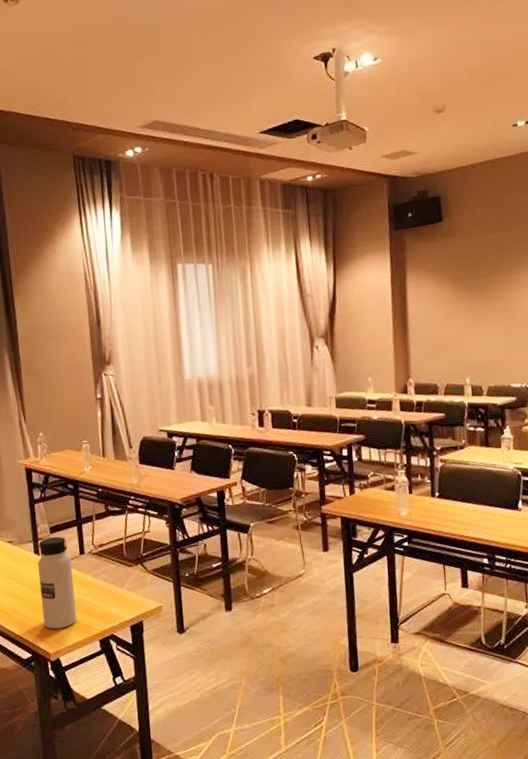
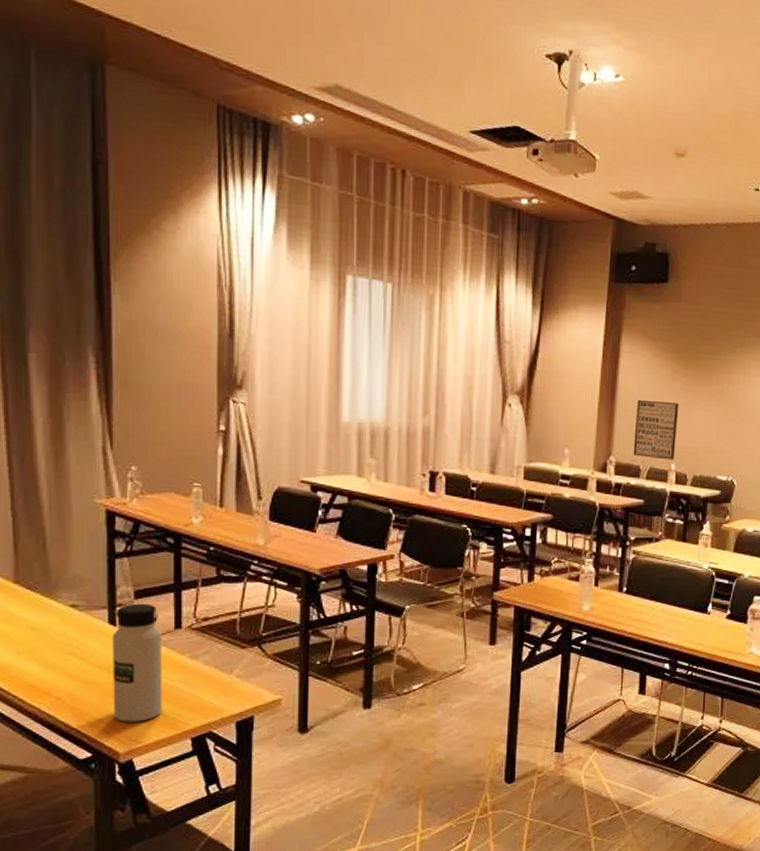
wall art: none [427,324,469,376] -> present [633,399,679,460]

